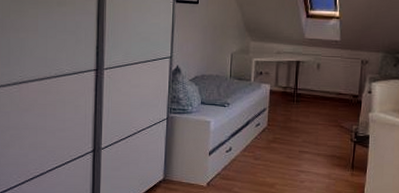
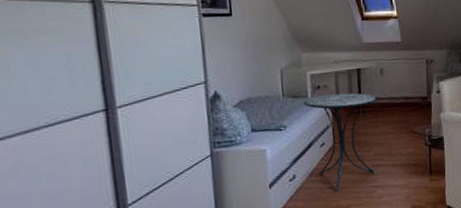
side table: none [246,81,311,168] -> present [303,93,376,191]

